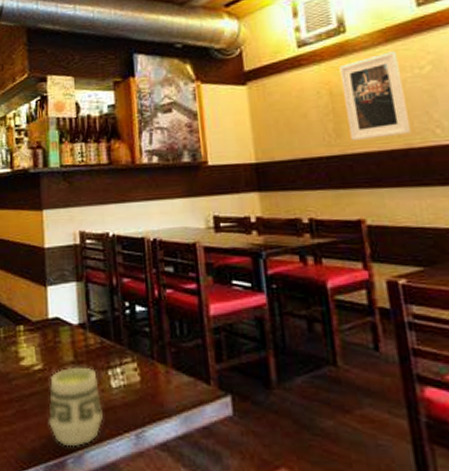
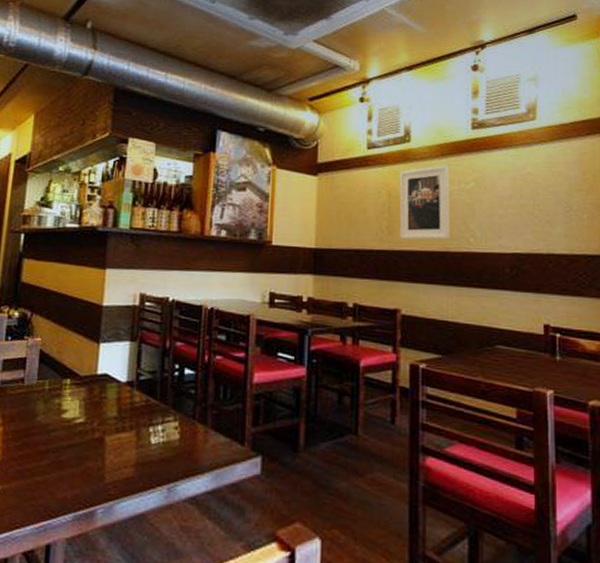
cup: present [48,366,103,447] -> none [82,422,139,499]

